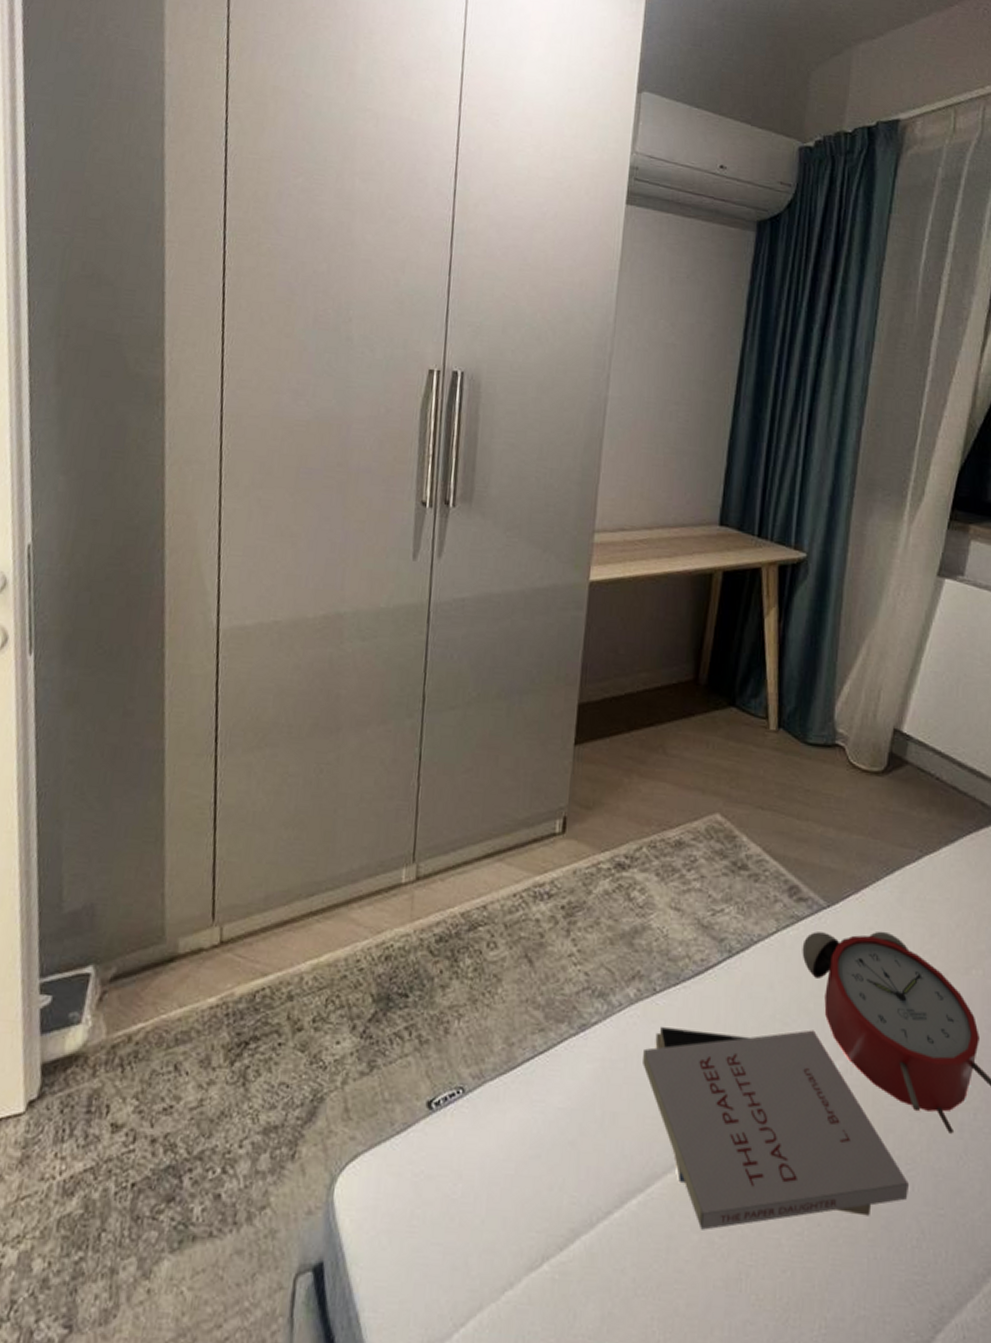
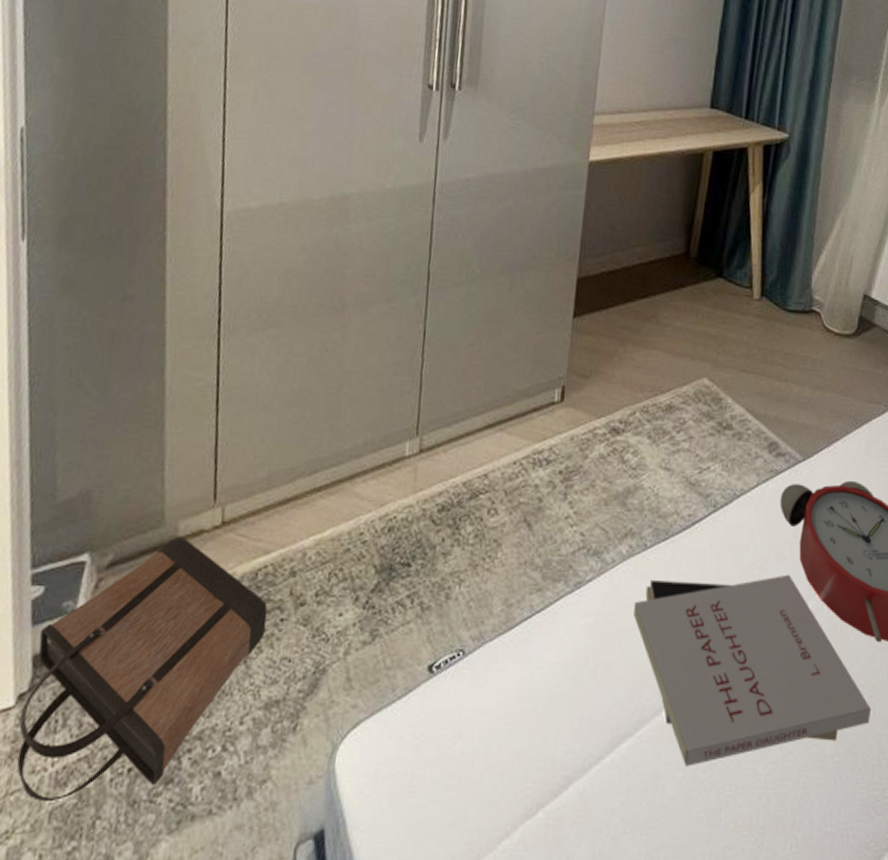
shopping bag: none [27,954,266,1211] -> present [17,537,268,803]

